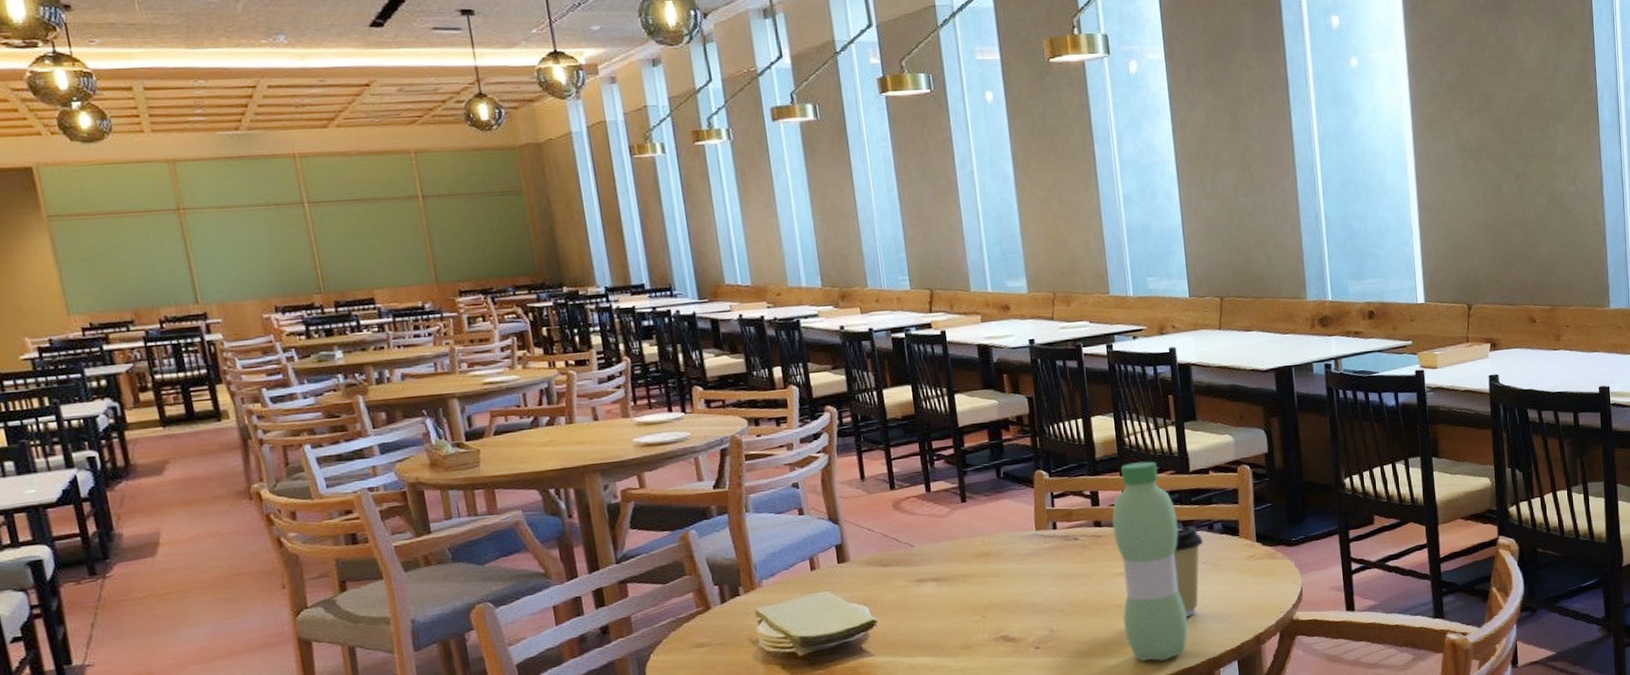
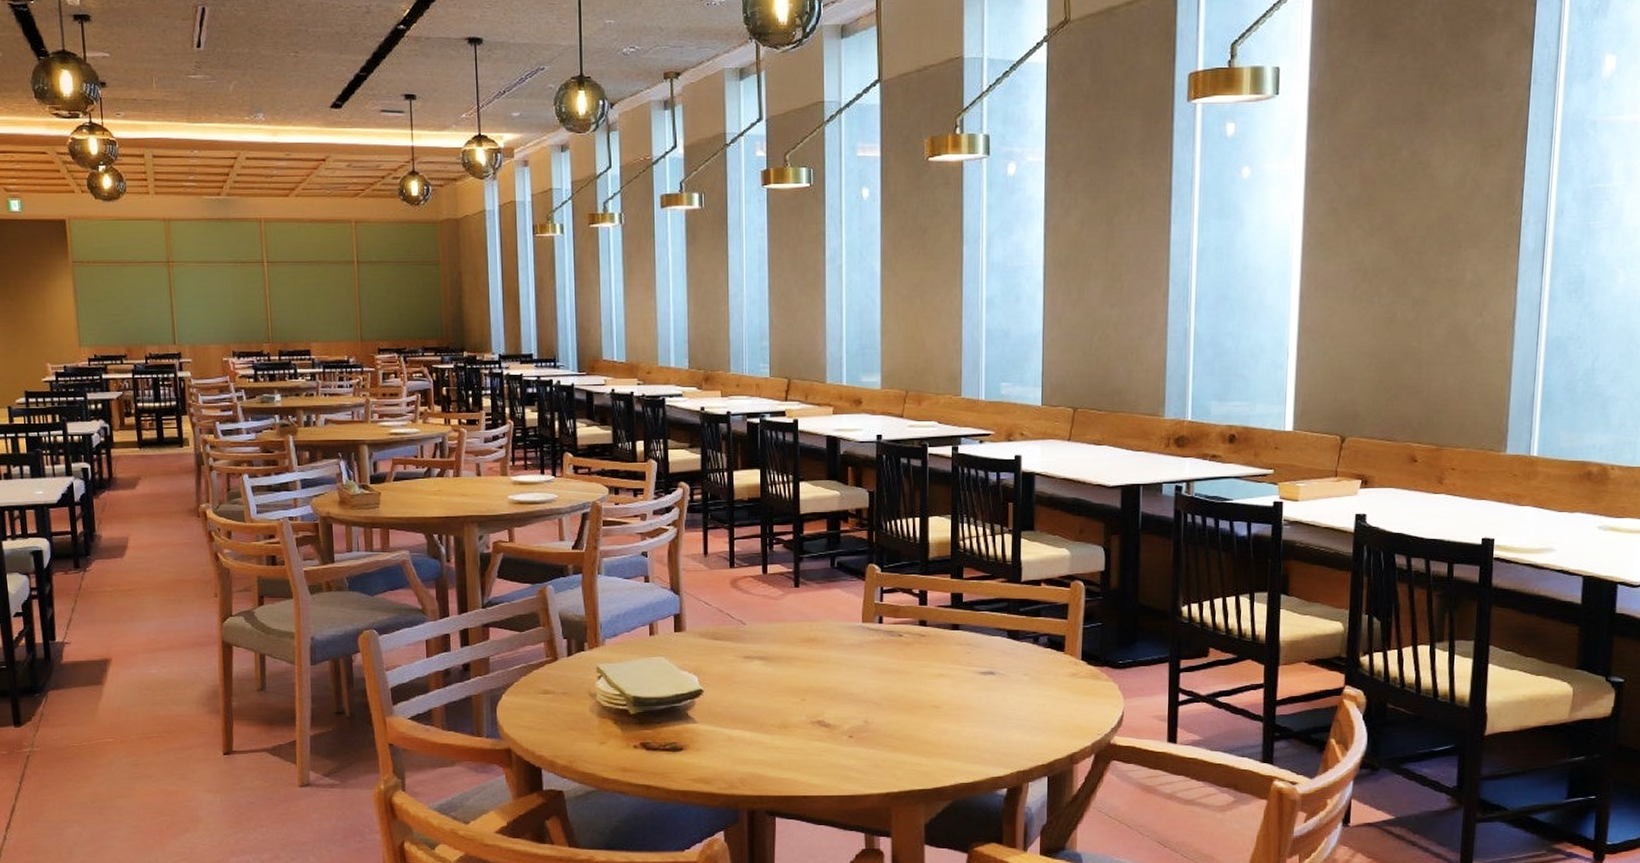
water bottle: present [1112,461,1189,662] -> none [937,566,1003,767]
coffee cup: present [1173,526,1203,617] -> none [994,636,1026,726]

